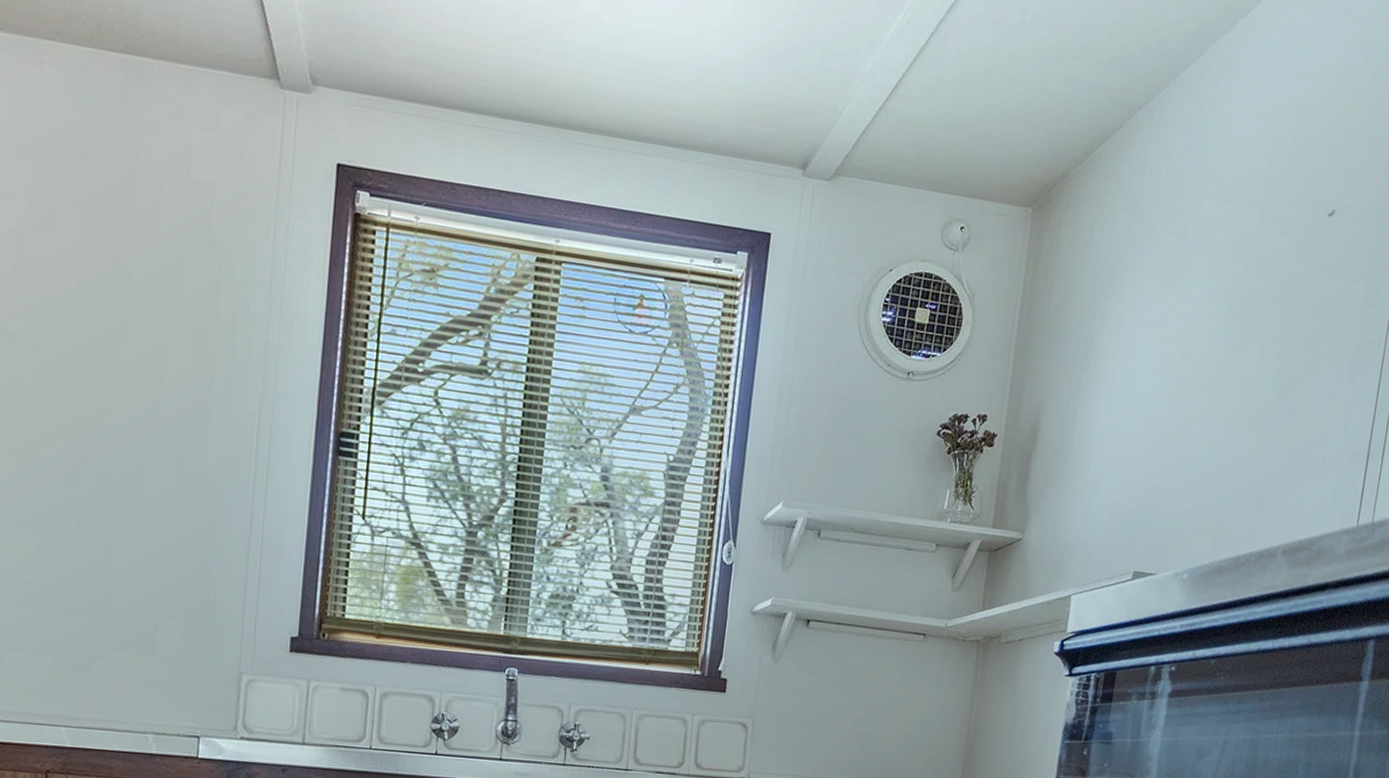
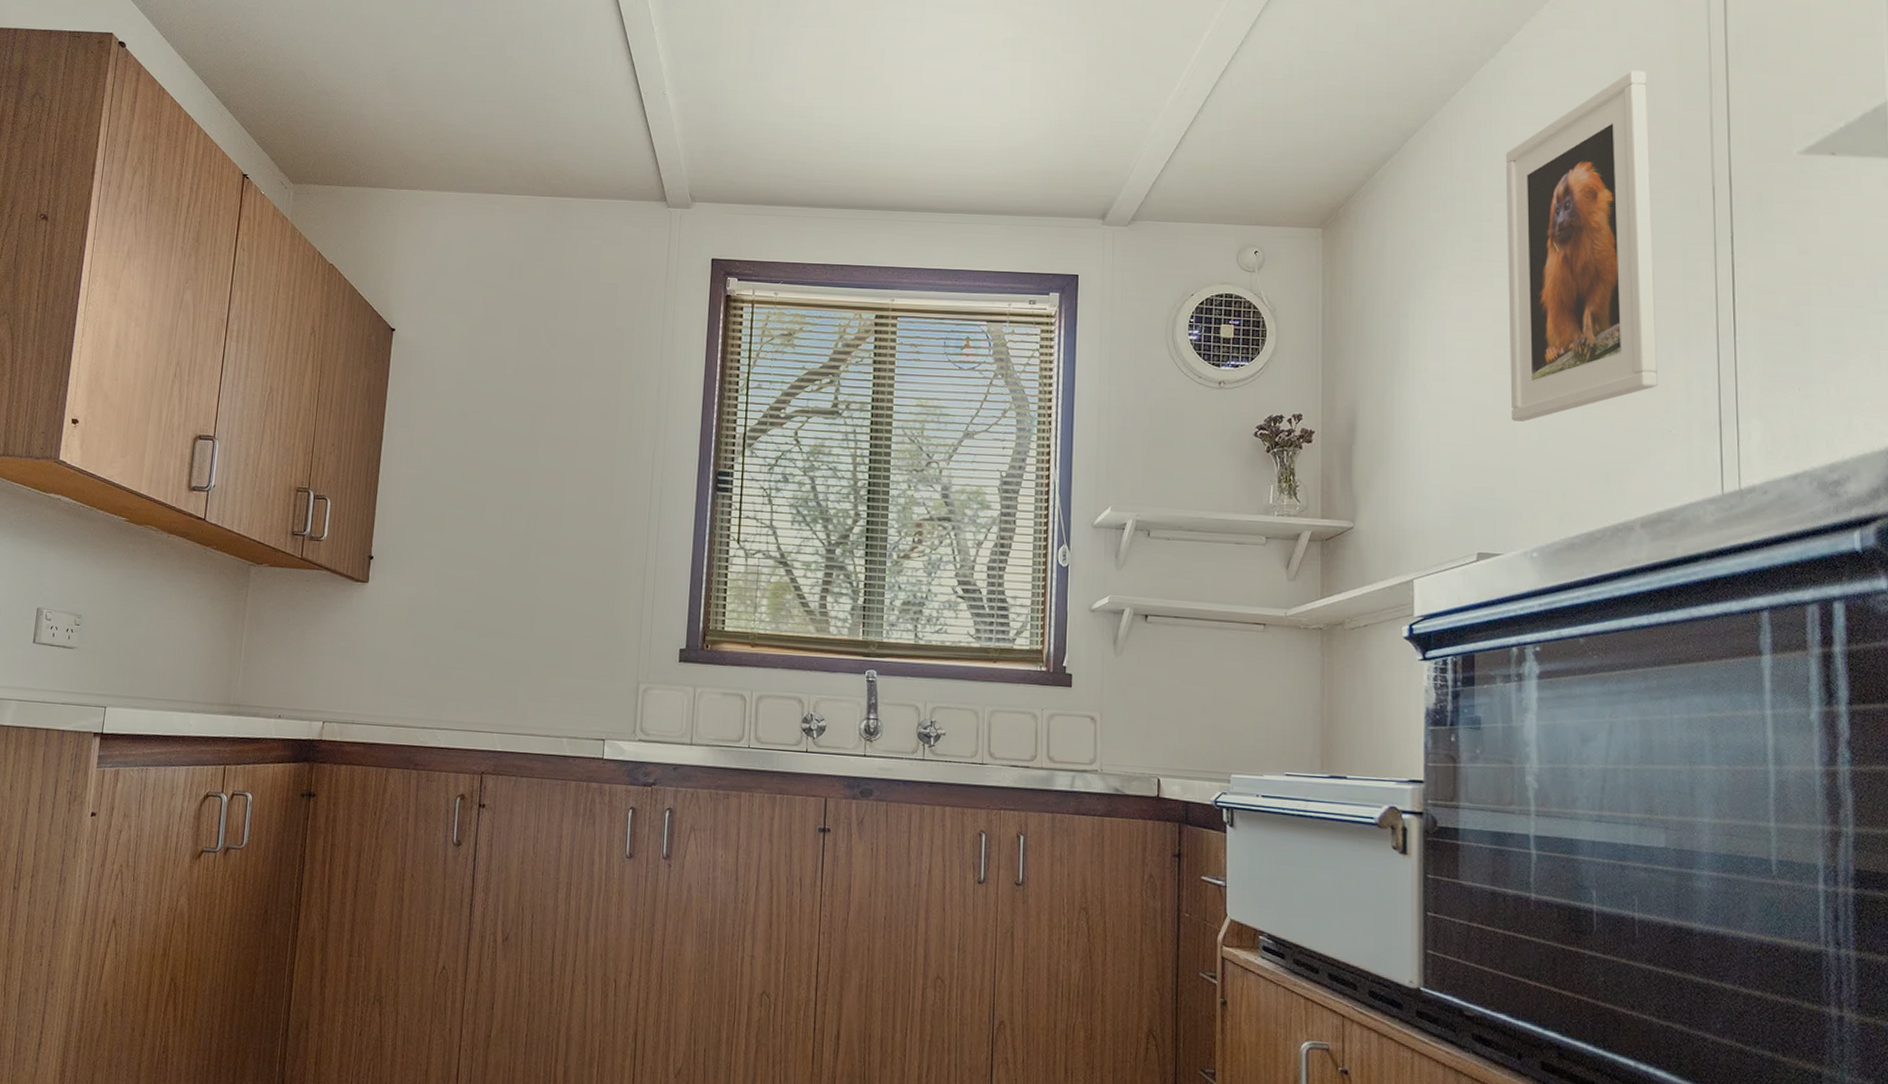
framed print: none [1185,68,1369,440] -> present [1505,70,1658,422]

